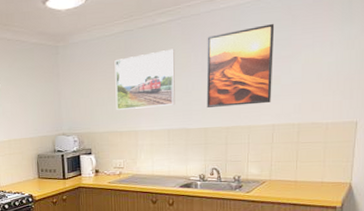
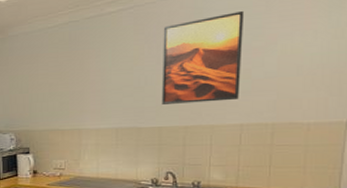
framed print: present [114,48,175,110] -> none [57,40,125,106]

